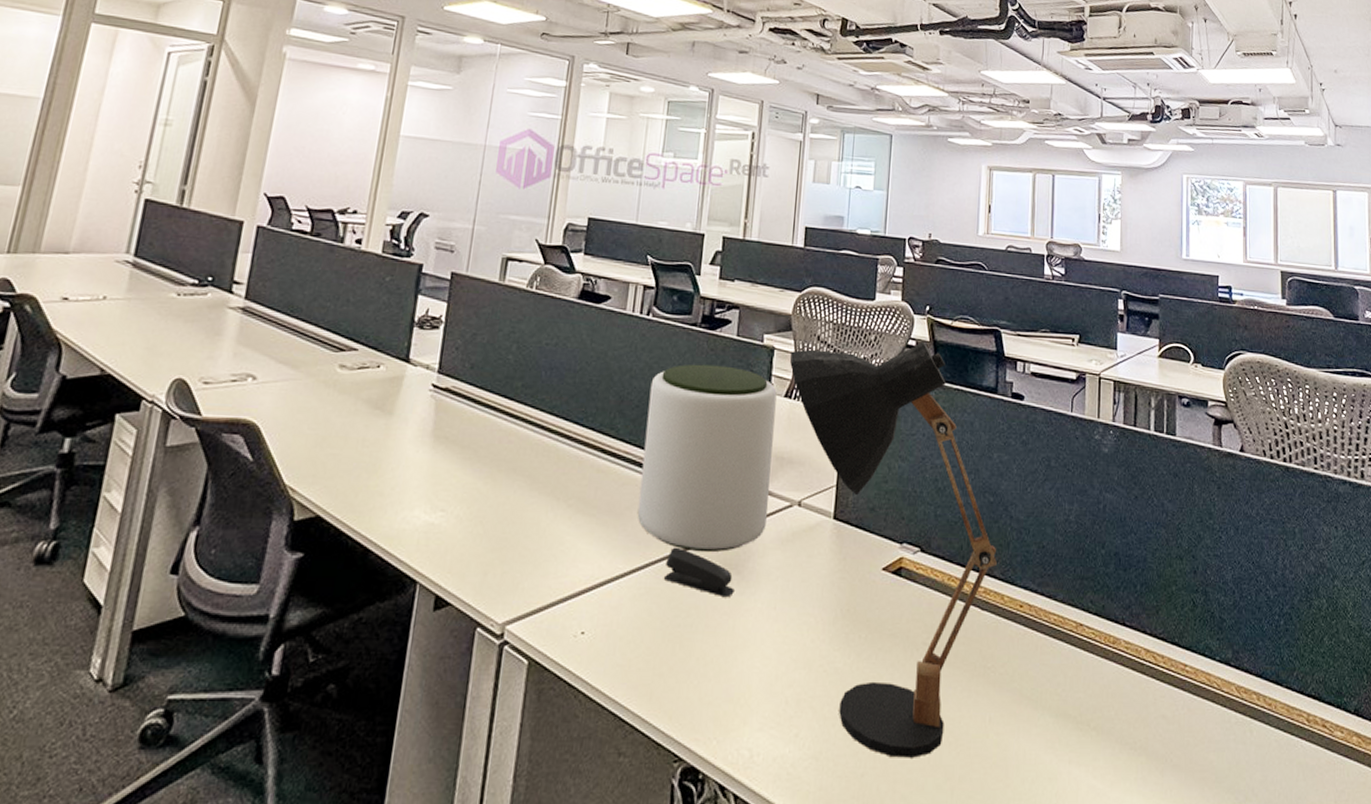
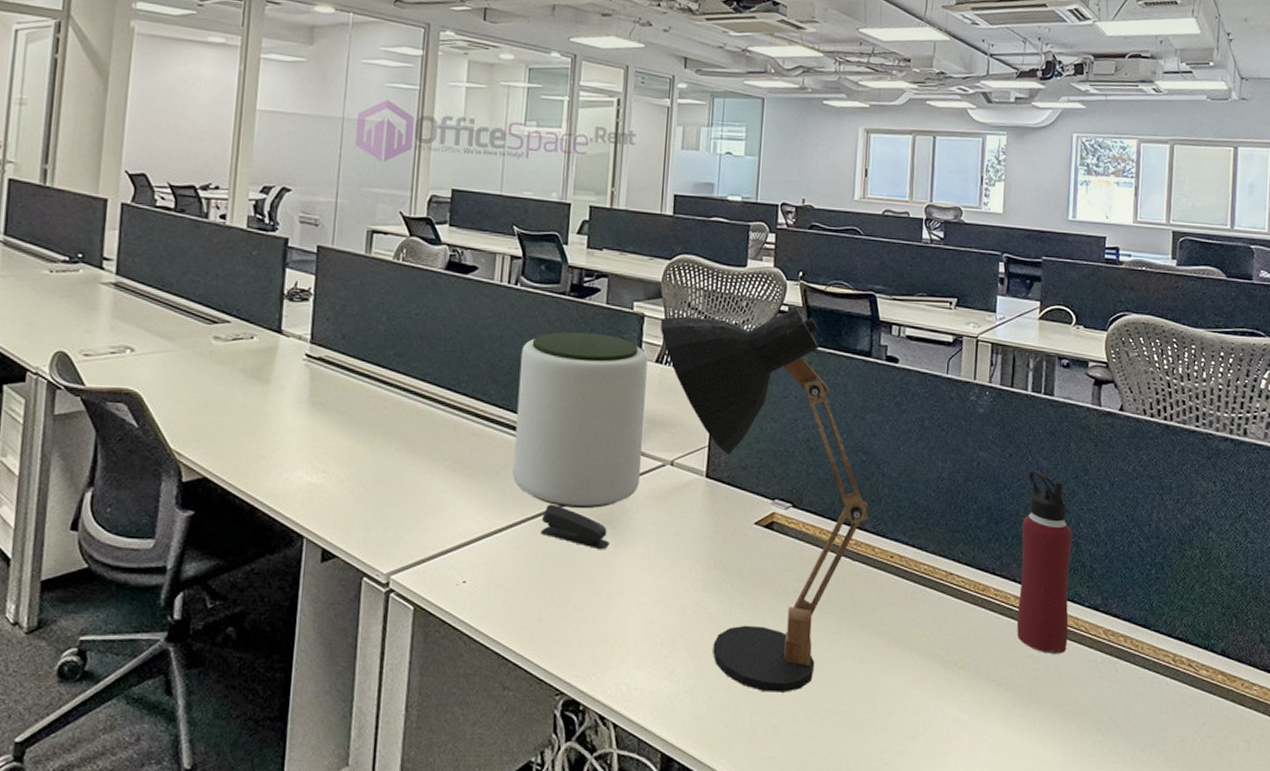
water bottle: none [1149,513,1200,713] -> present [1017,470,1072,654]

